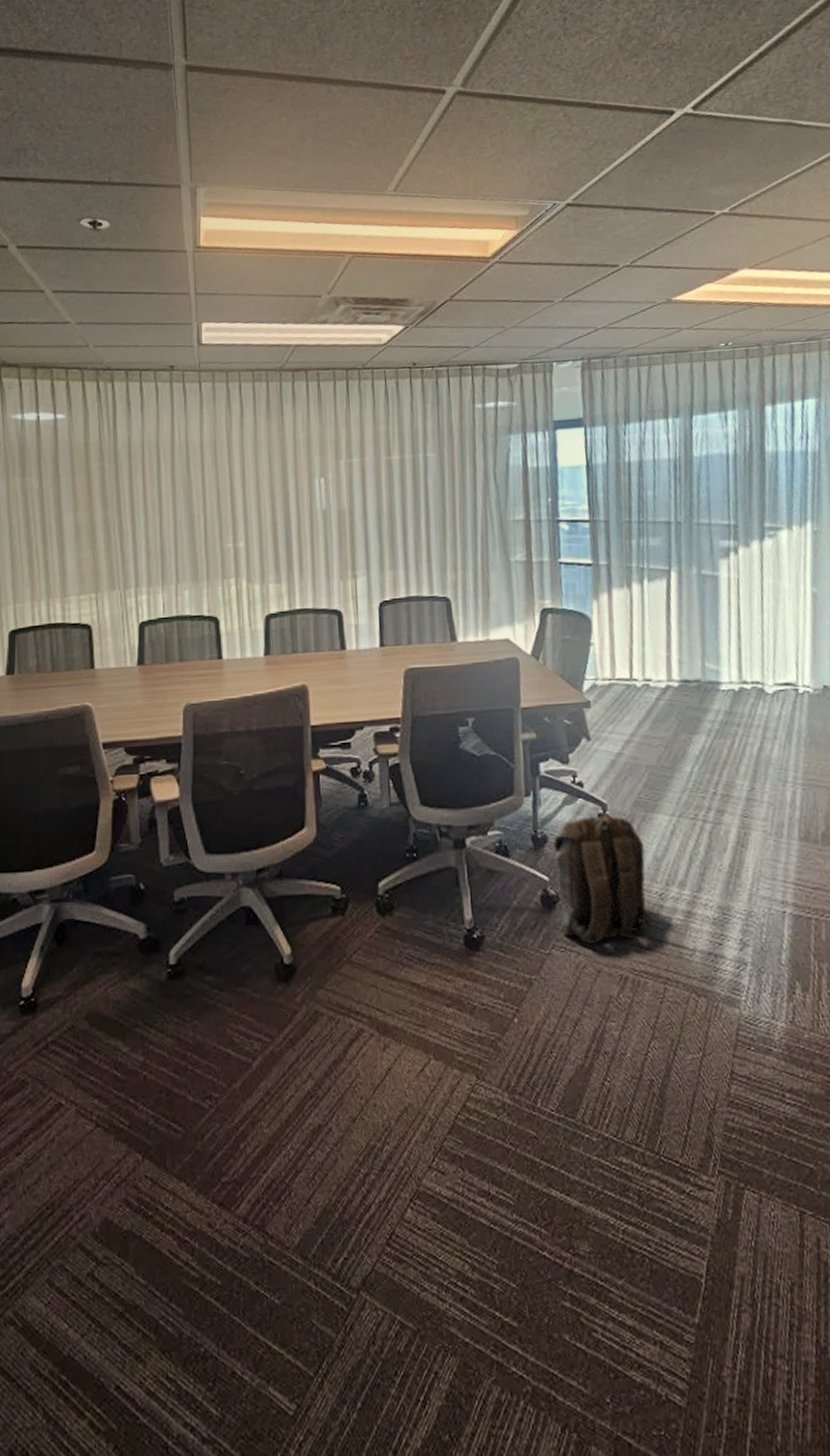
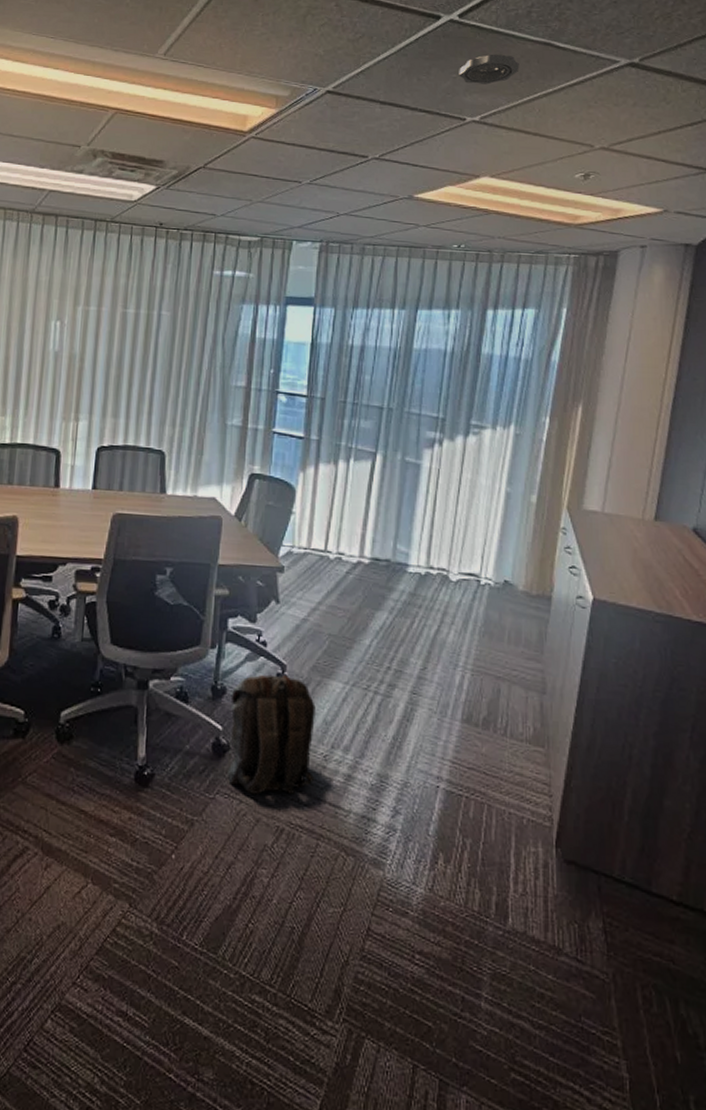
smoke detector: none [700,141,763,176] -> present [459,54,519,85]

